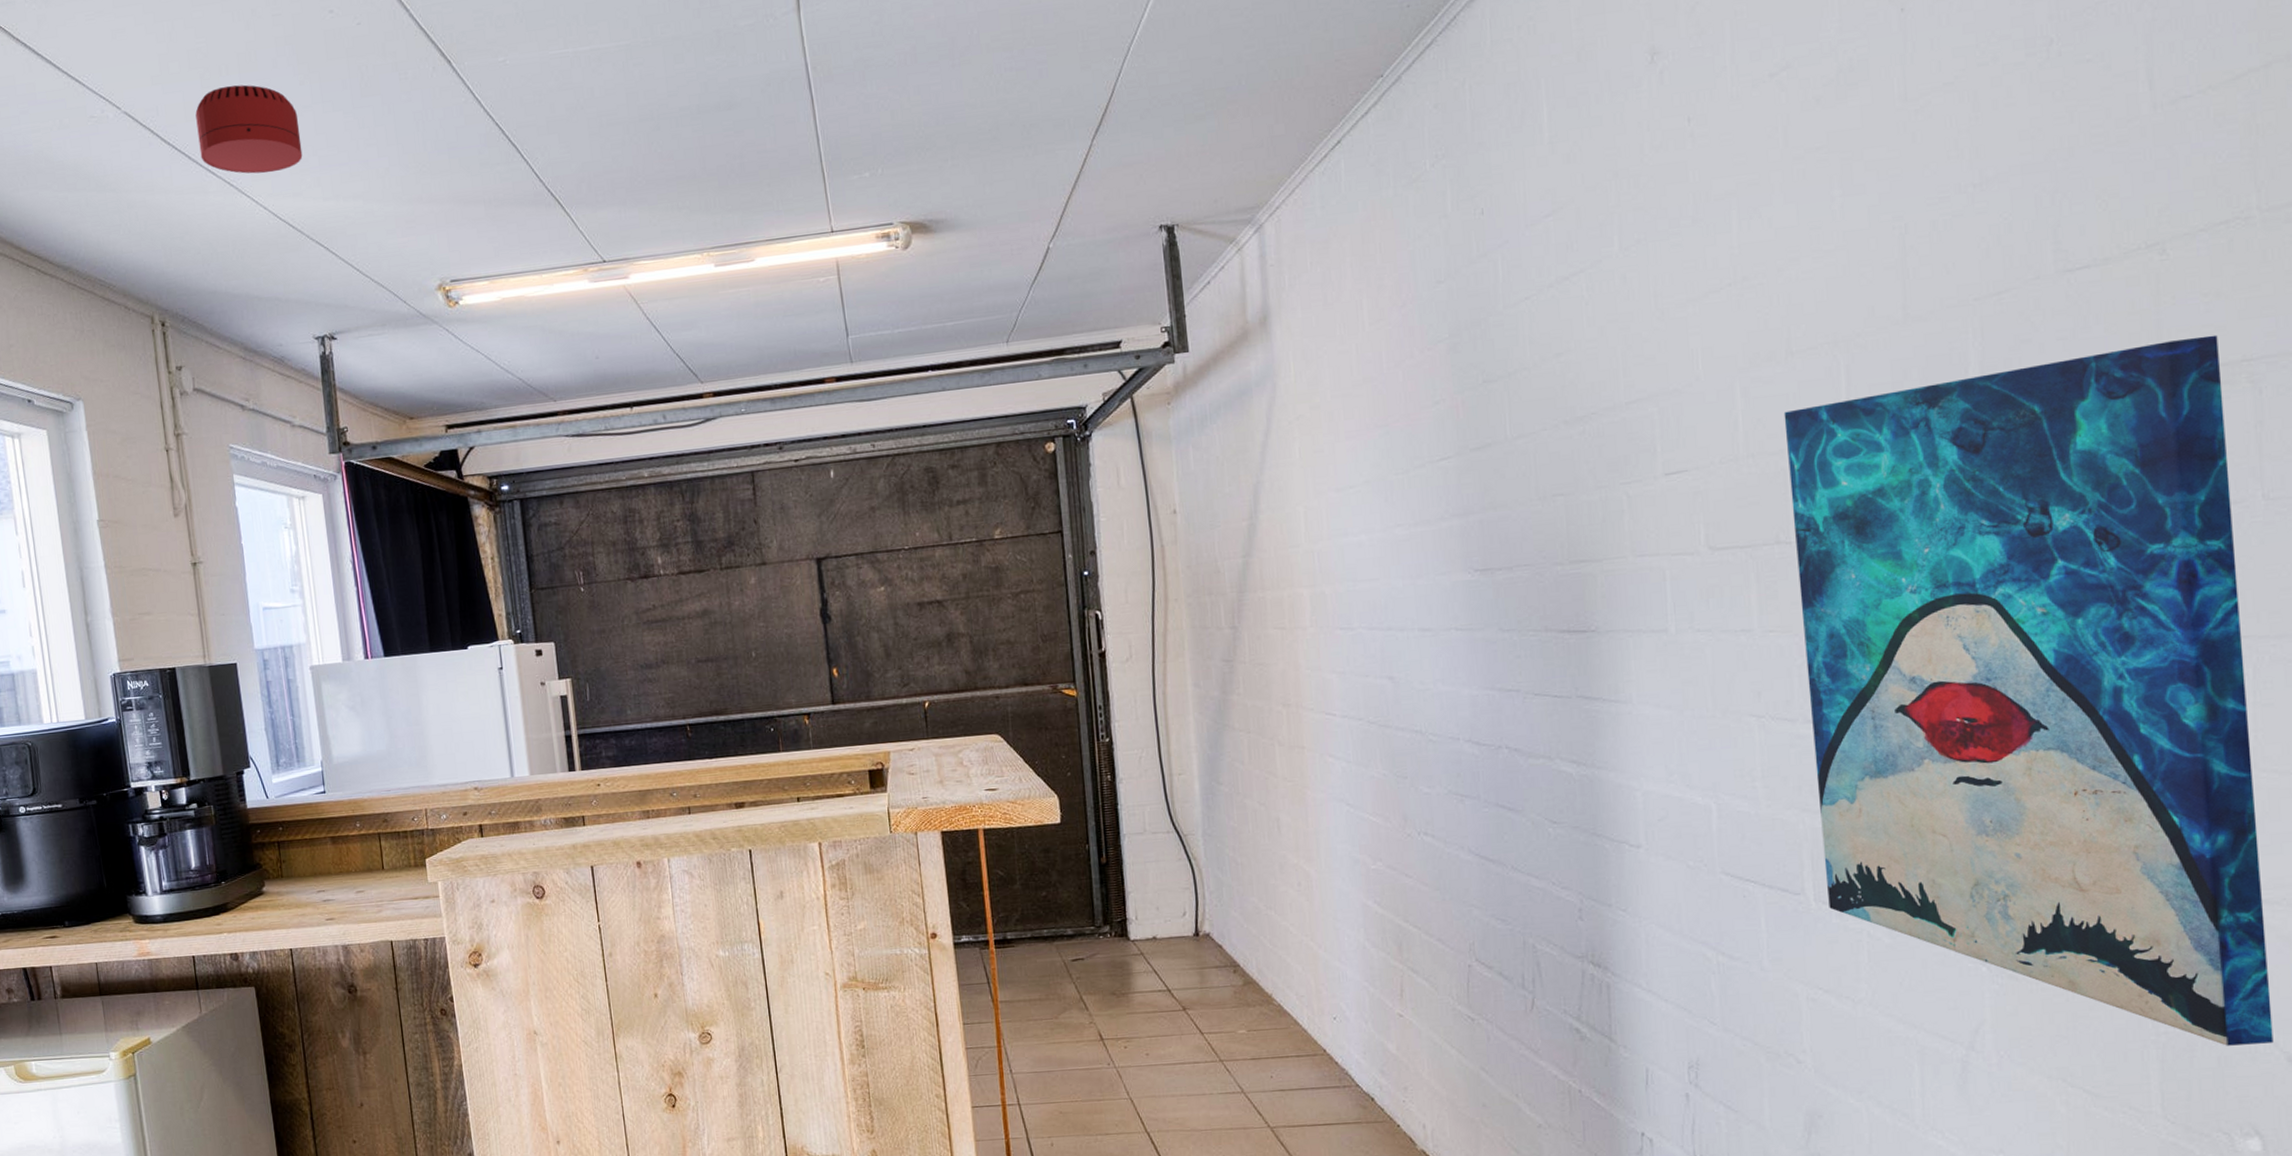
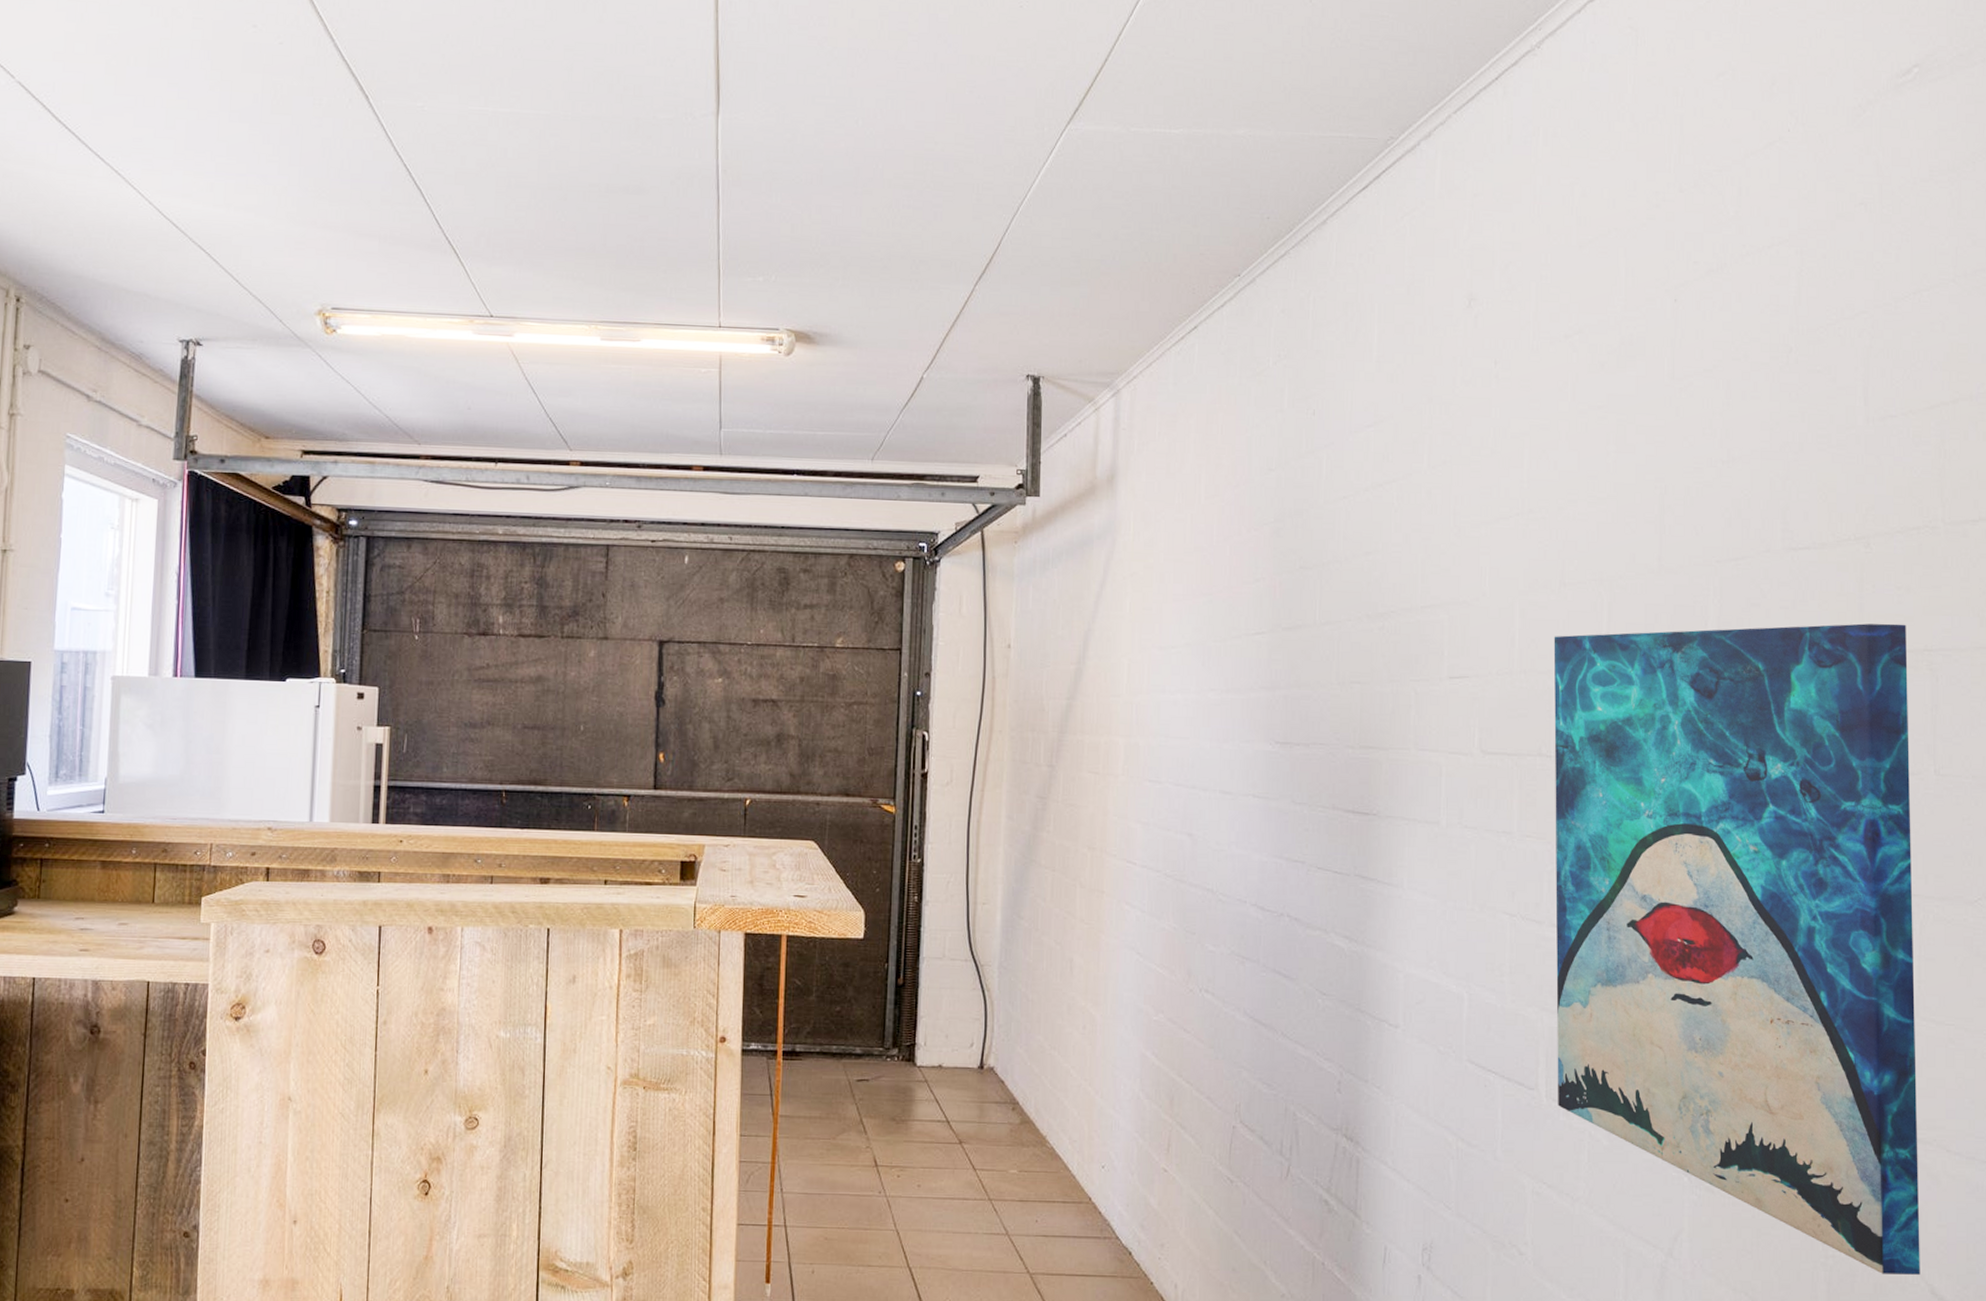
smoke detector: present [195,84,303,174] -> none [91,76,202,170]

